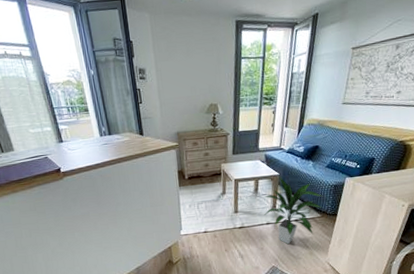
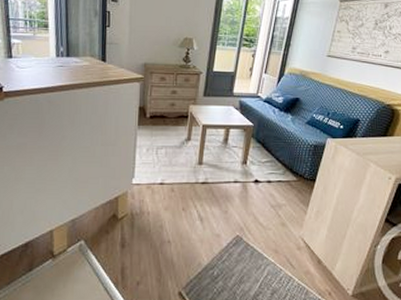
indoor plant: present [264,176,322,245] -> none [233,127,300,210]

